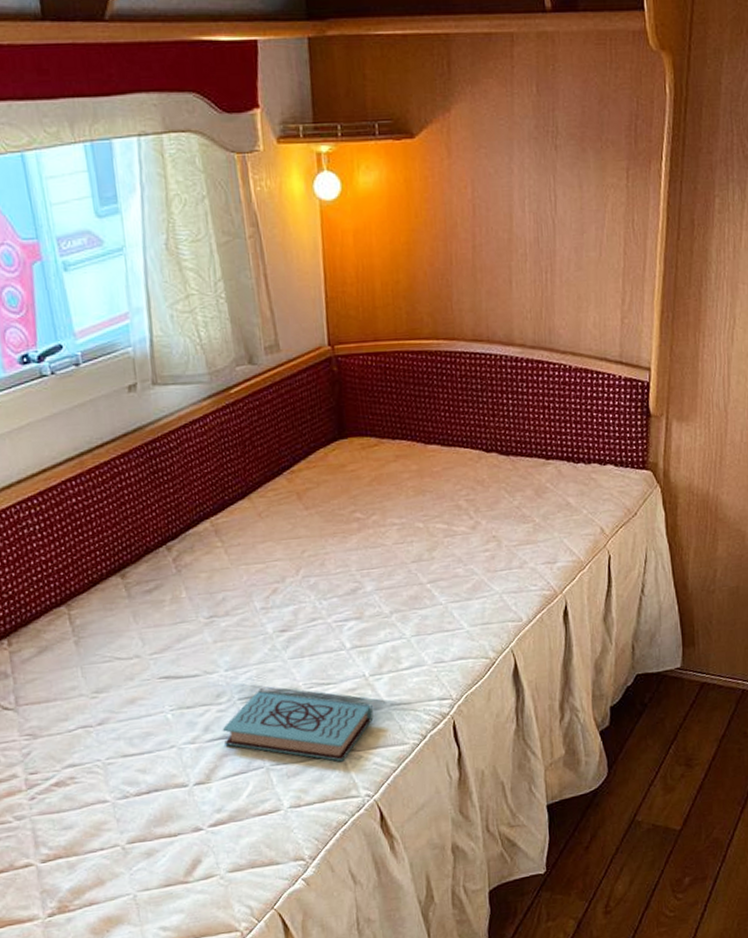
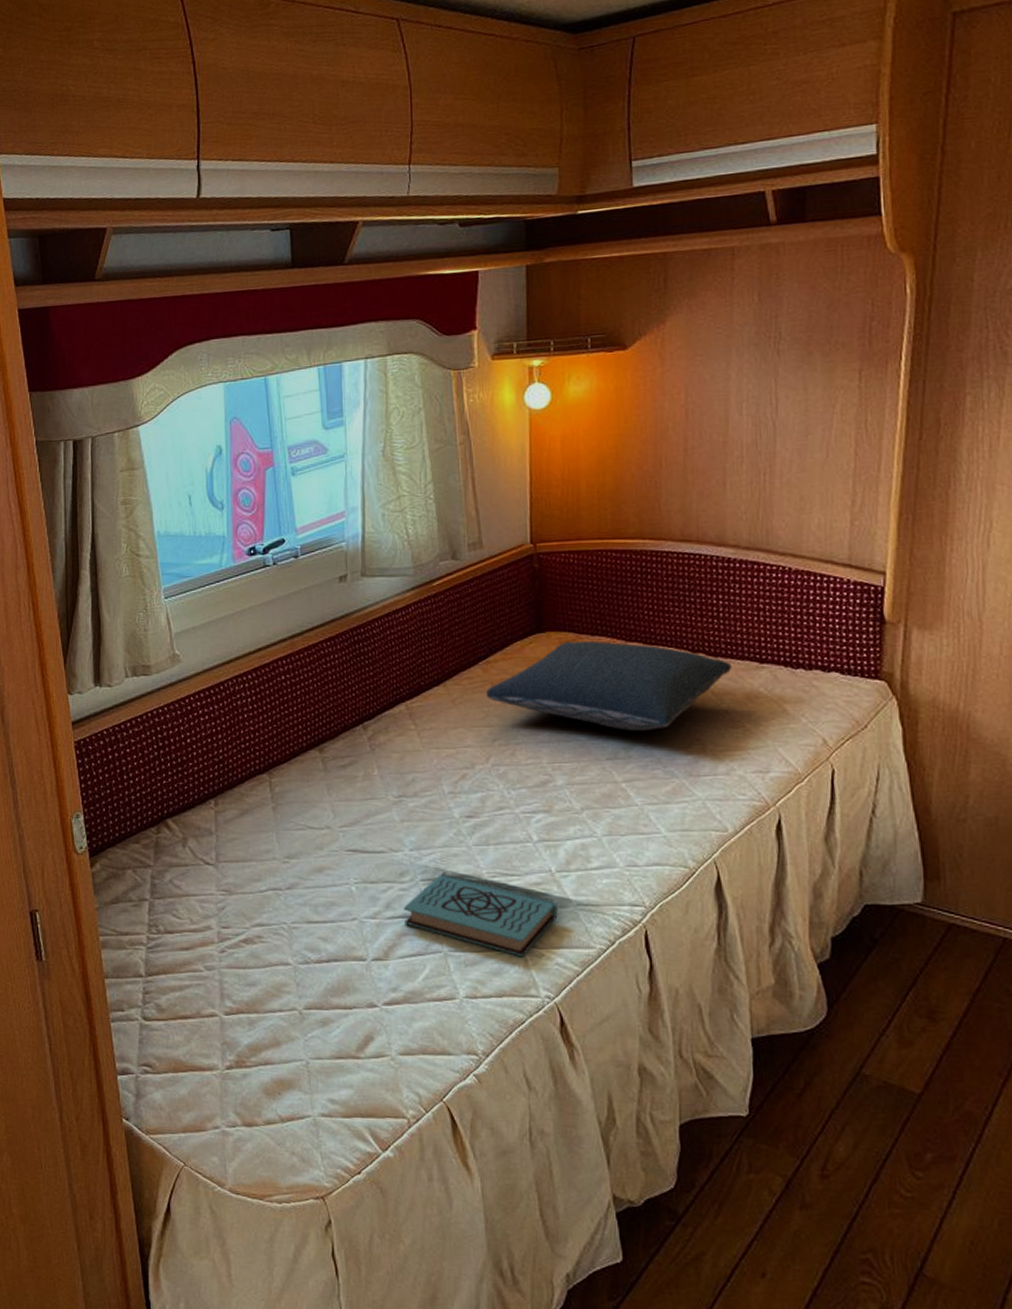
pillow: none [292,444,523,533] -> present [486,640,733,732]

